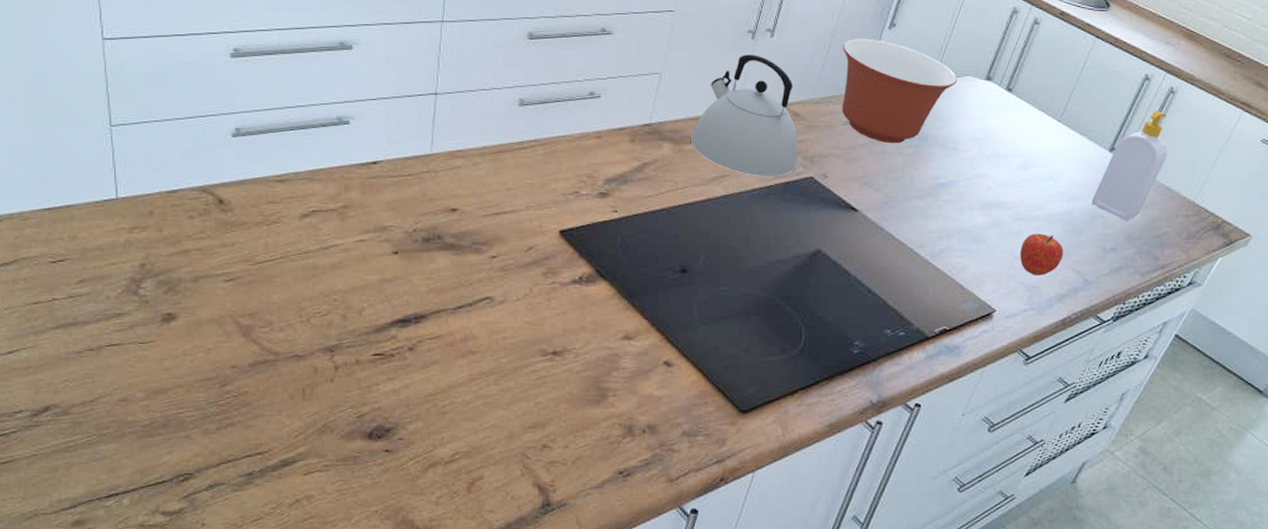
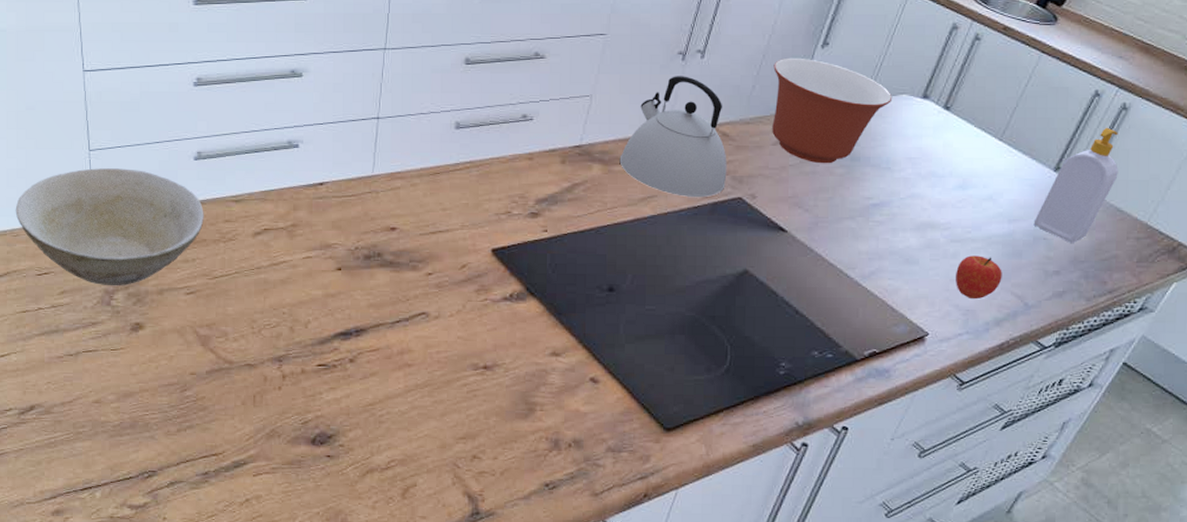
bowl: none [23,145,244,274] -> present [15,168,204,286]

